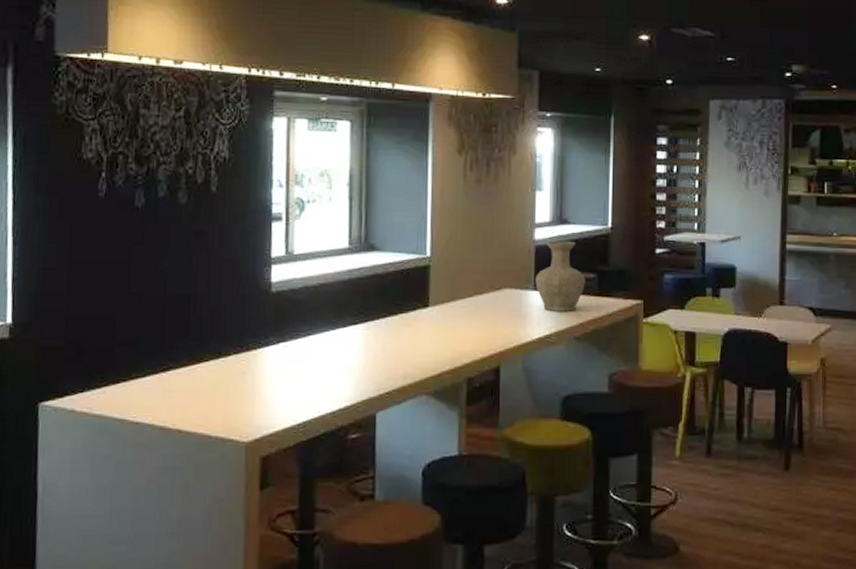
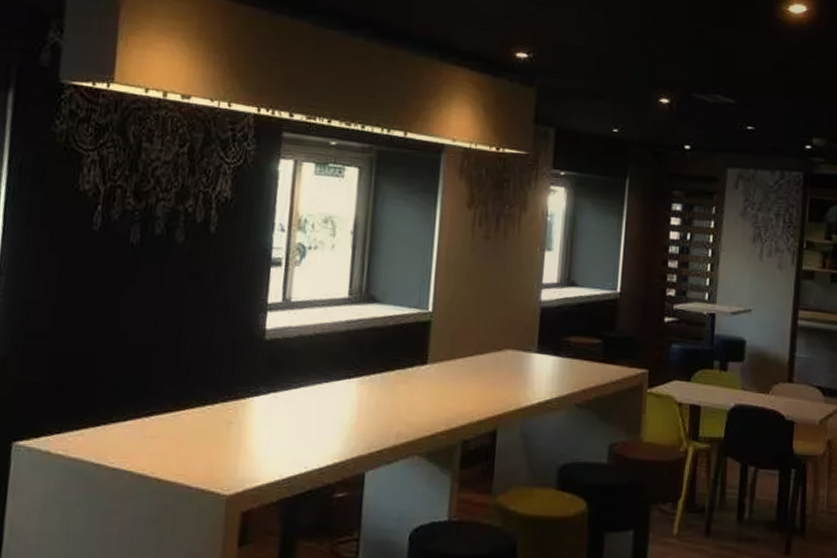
vase: present [535,240,585,311] -> none [539,302,591,377]

